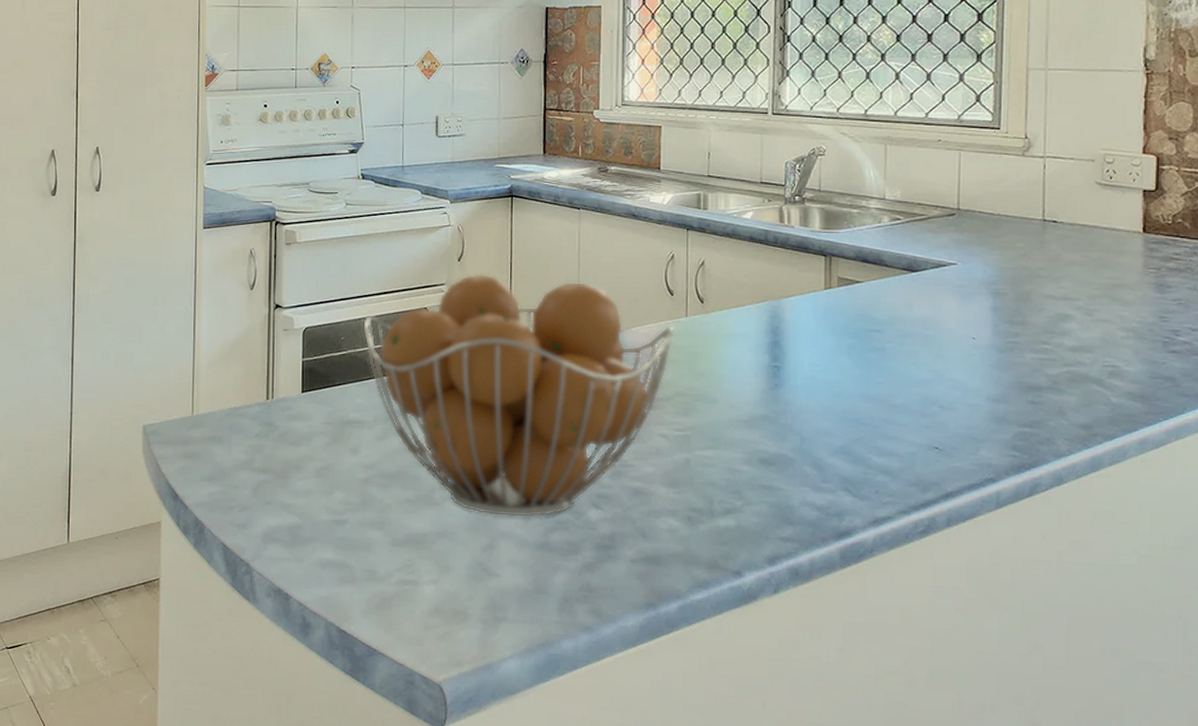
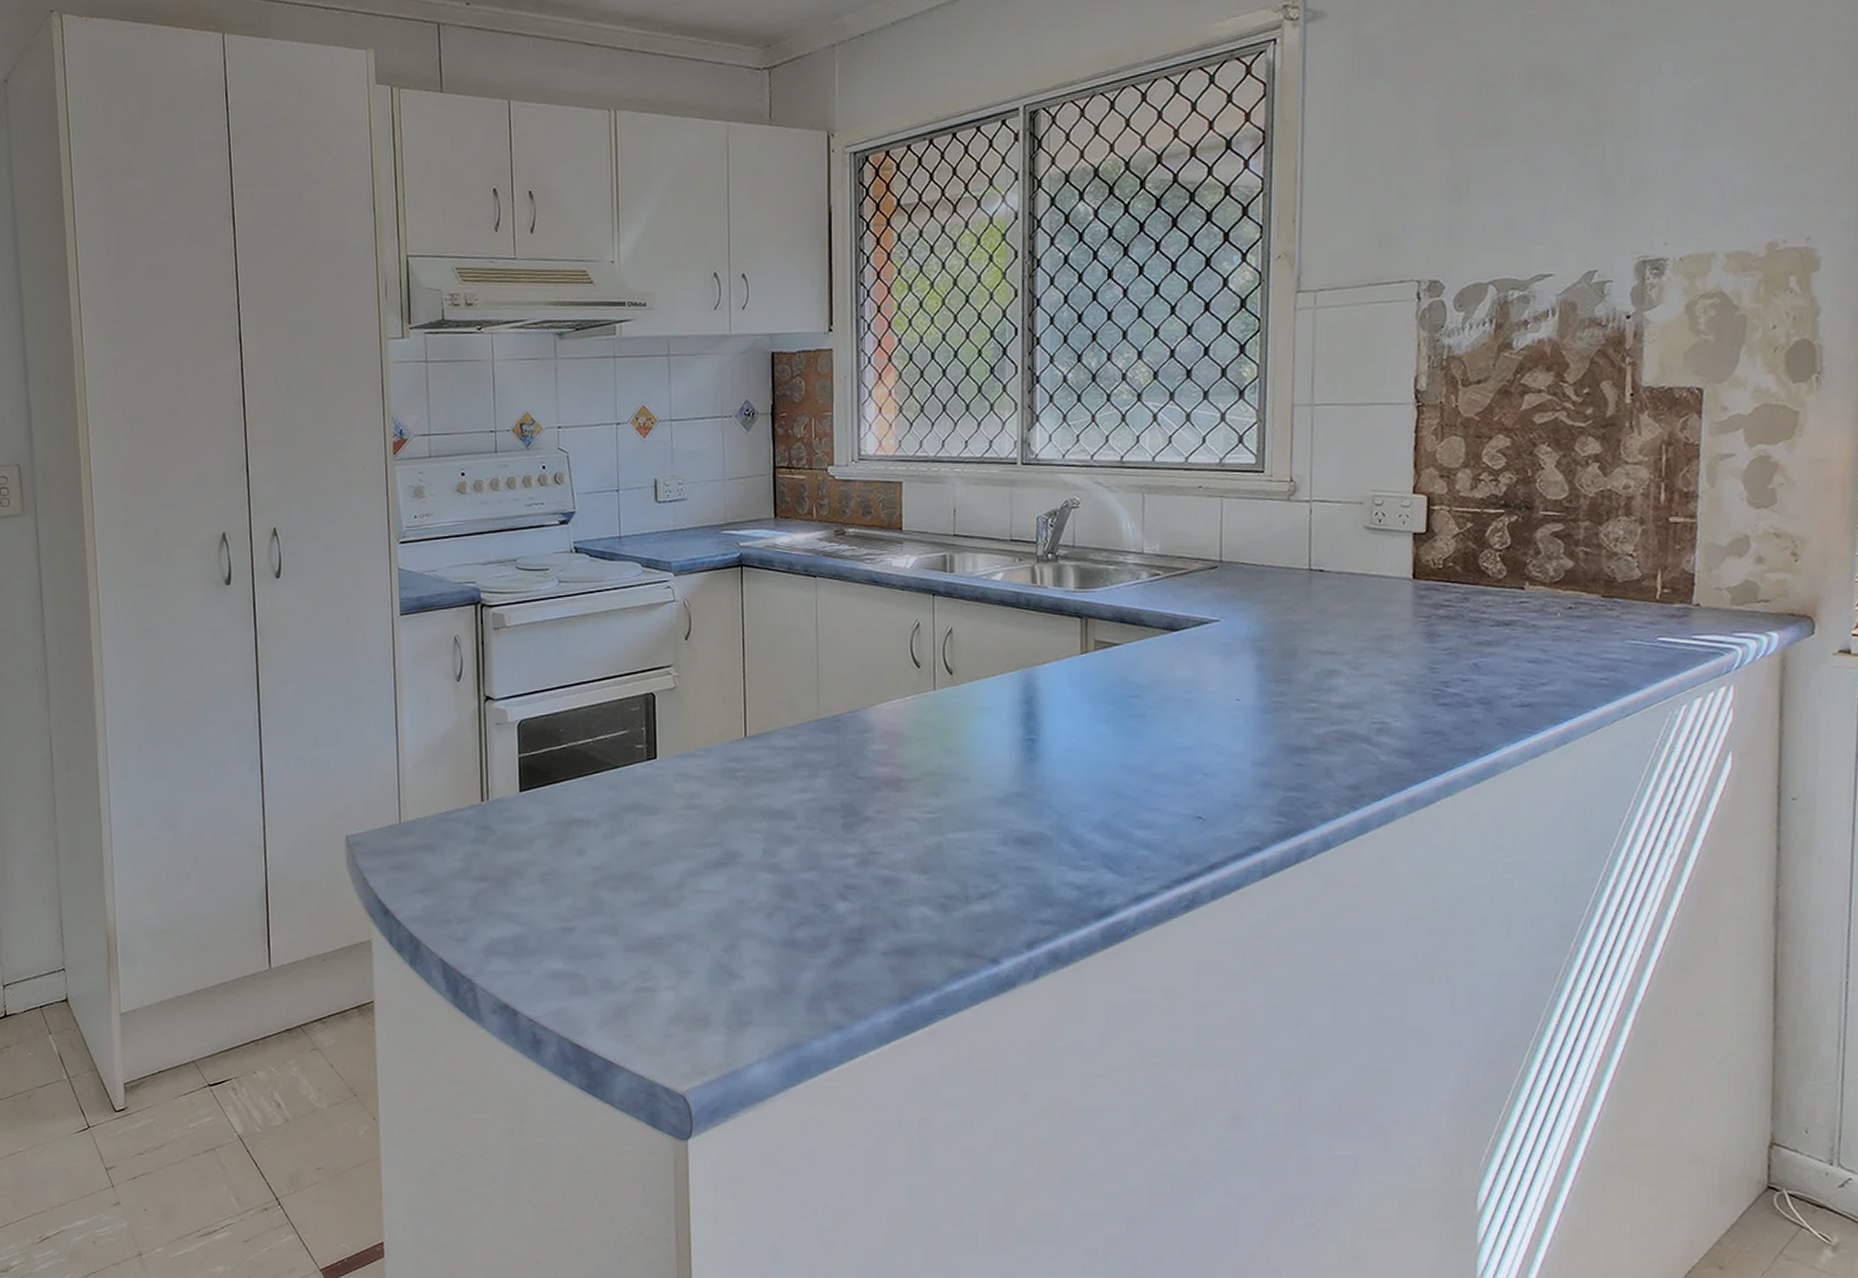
fruit basket: present [362,273,675,518] -> none [582,652,923,915]

